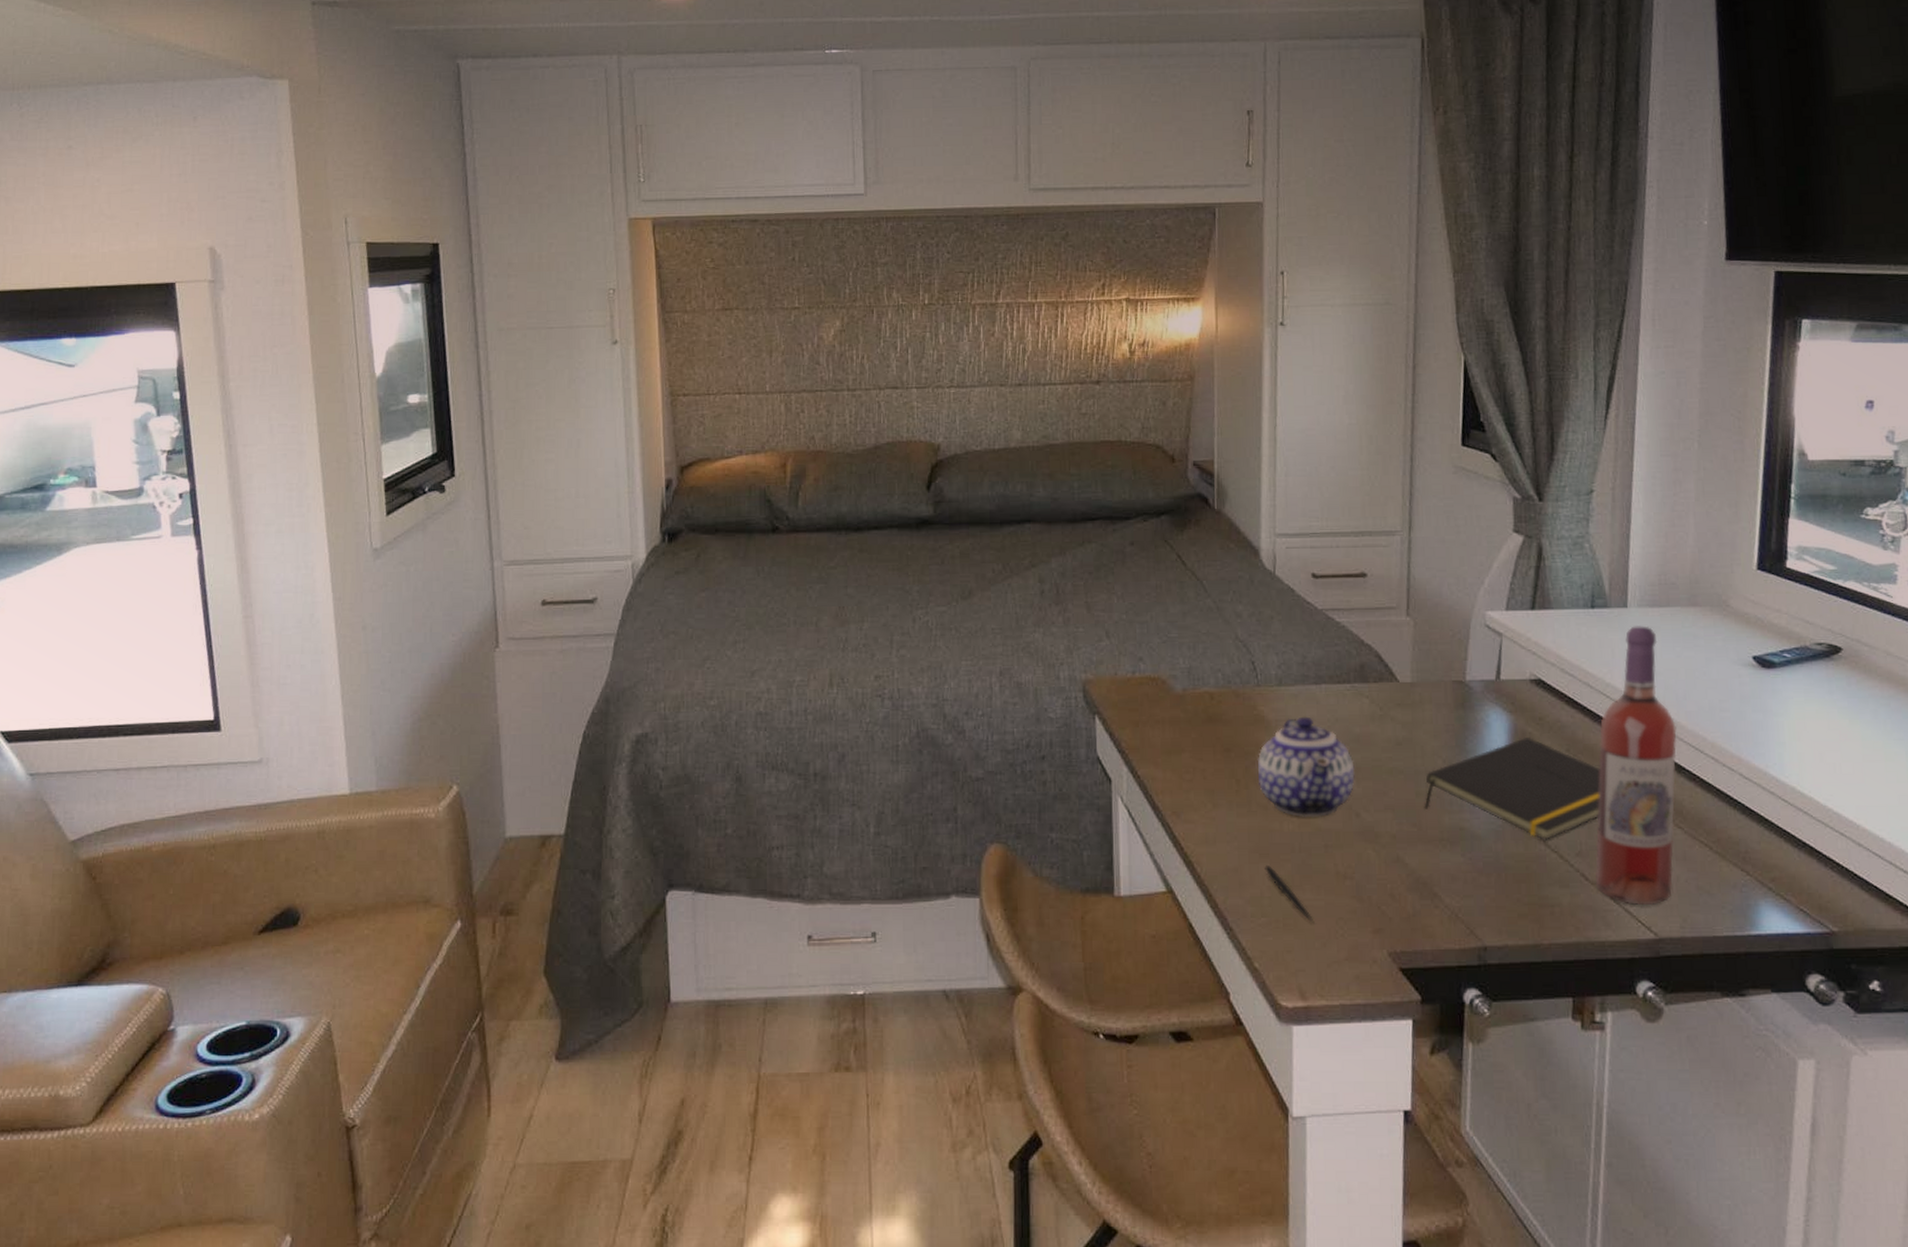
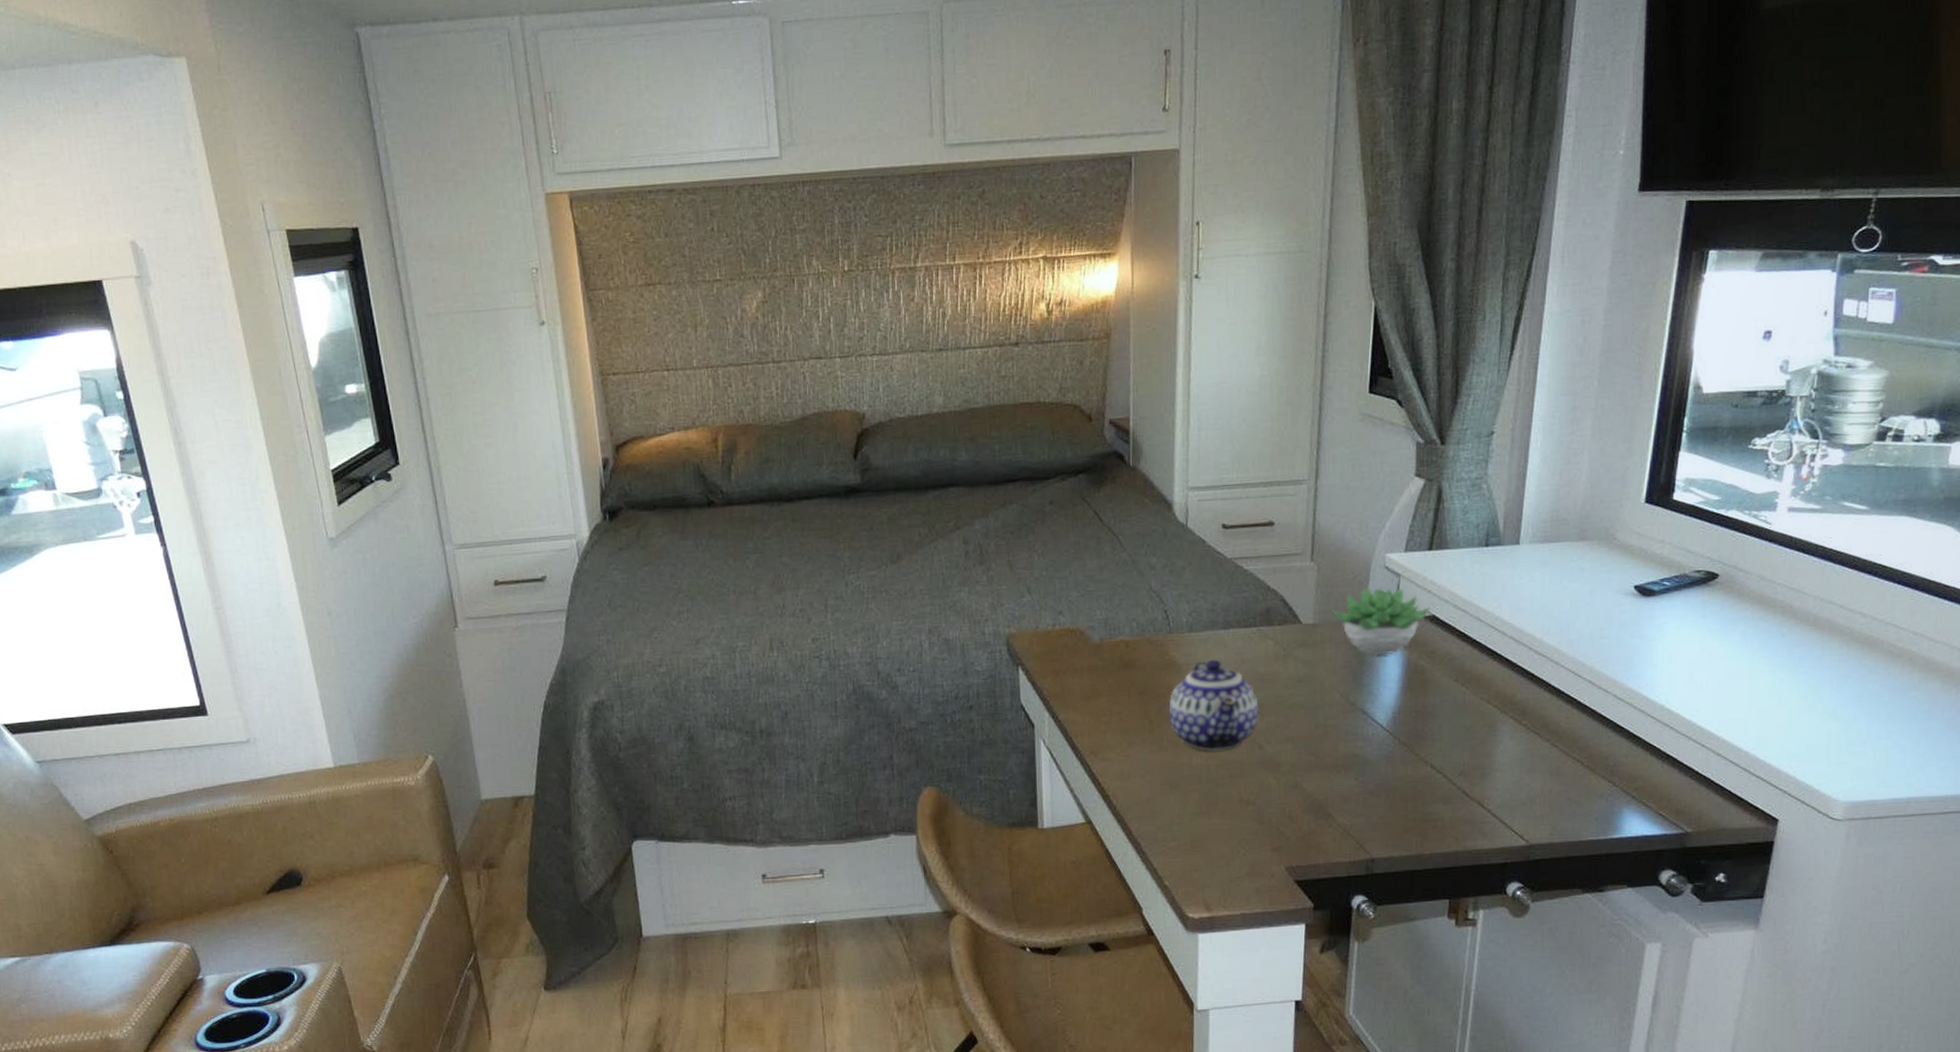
pen: present [1265,865,1315,924] -> none [1175,796,1219,846]
notepad: present [1424,738,1601,840] -> none [1321,670,1485,763]
succulent plant: none [1430,646,1536,720] -> present [1332,587,1431,656]
wine bottle: present [1595,626,1677,906] -> none [1475,561,1558,817]

